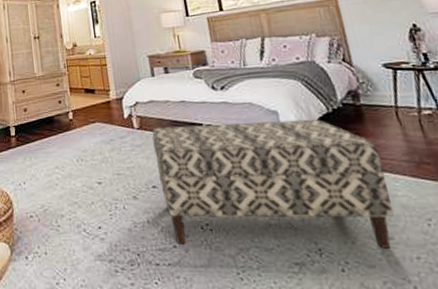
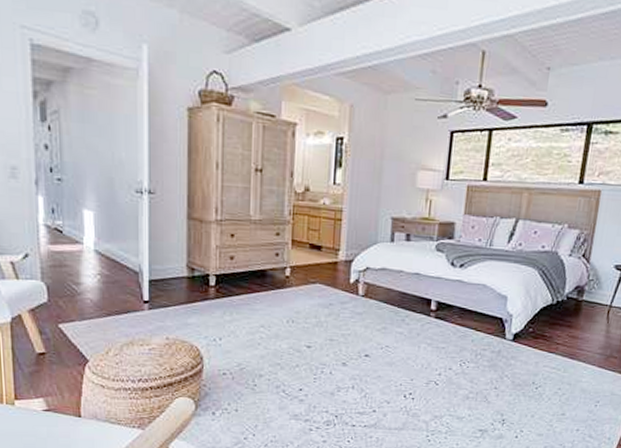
bench: present [152,119,394,249] -> none [374,296,582,422]

